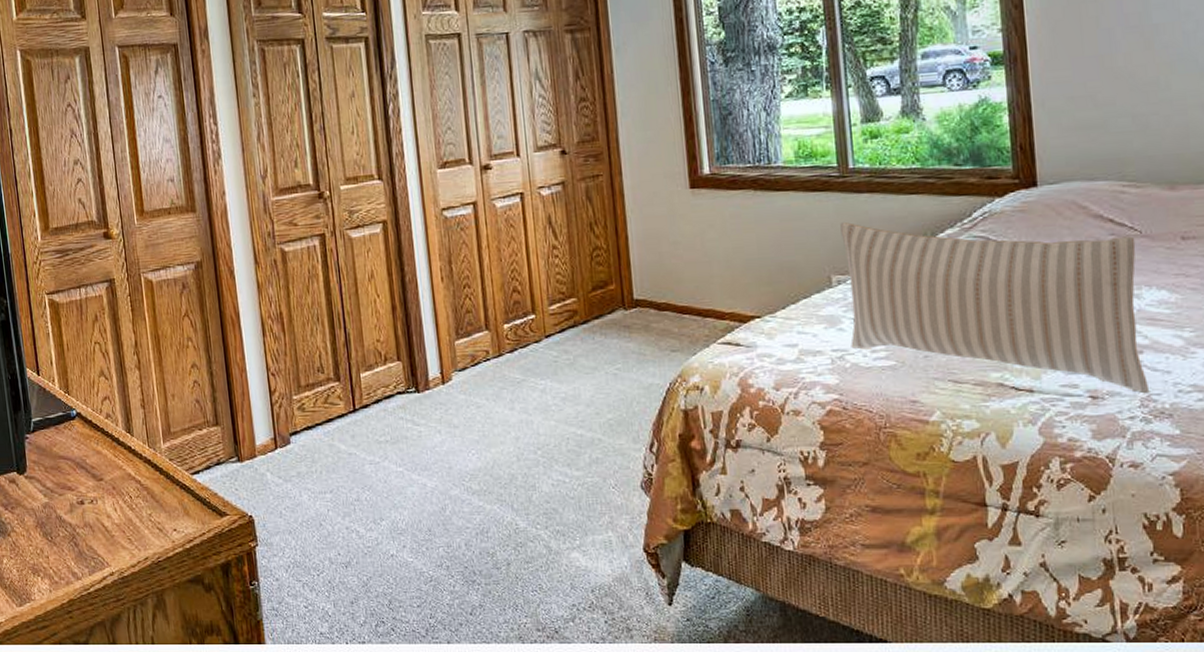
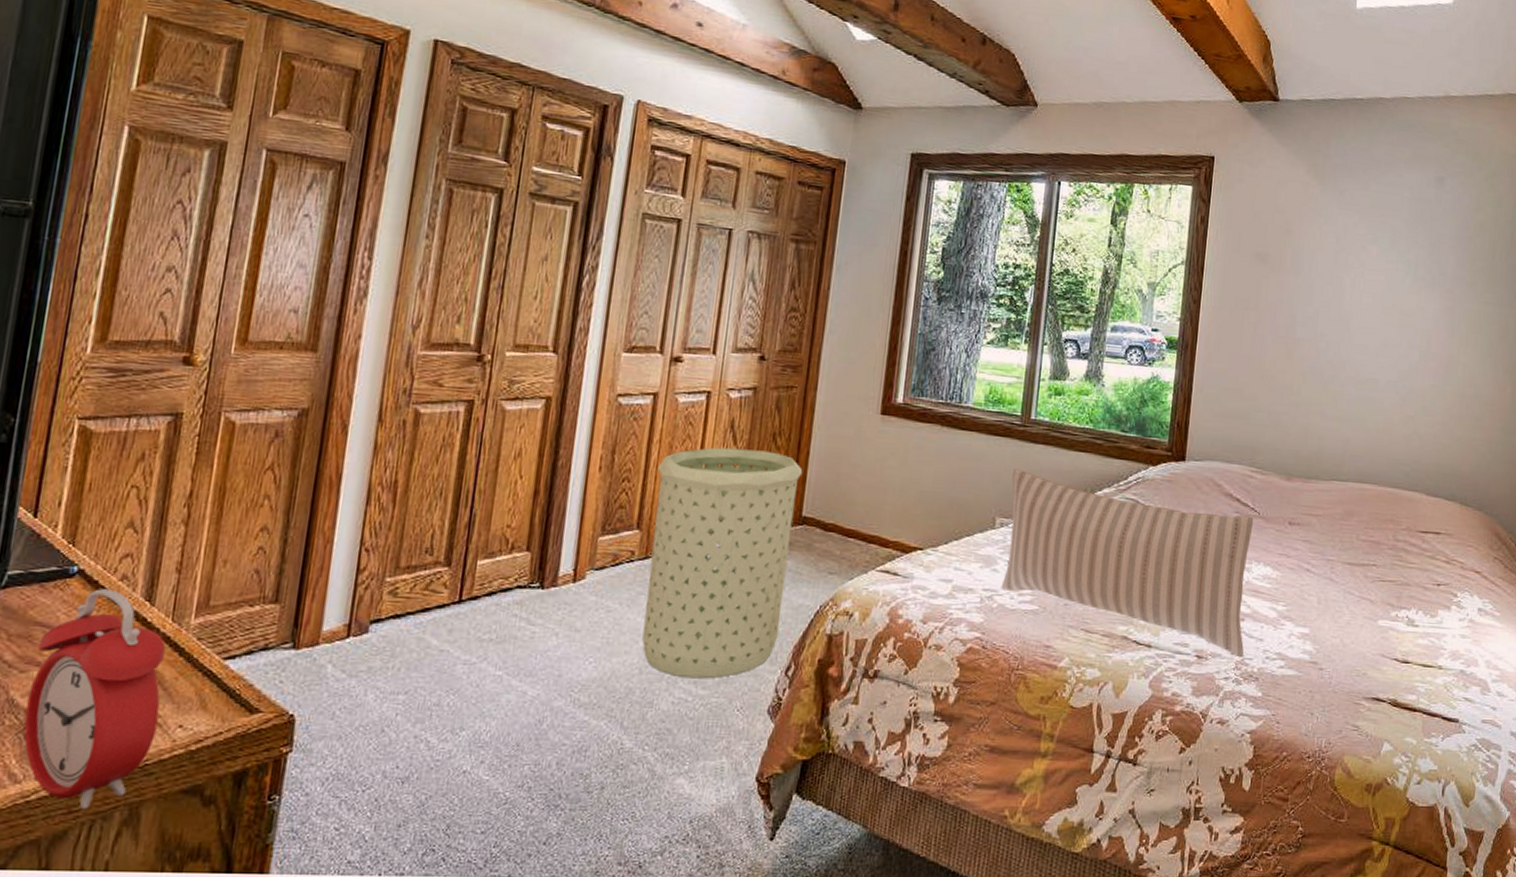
alarm clock: none [65,426,160,598] -> present [23,589,166,810]
laundry basket: none [491,241,636,462] -> present [642,447,803,679]

